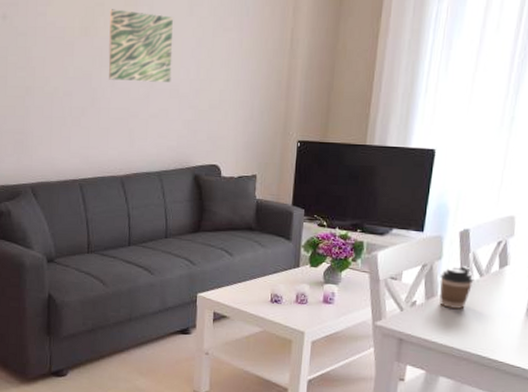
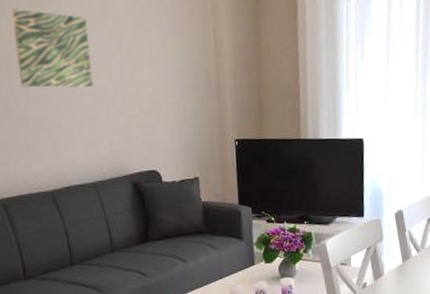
coffee cup: present [439,266,474,309] -> none [384,244,413,285]

